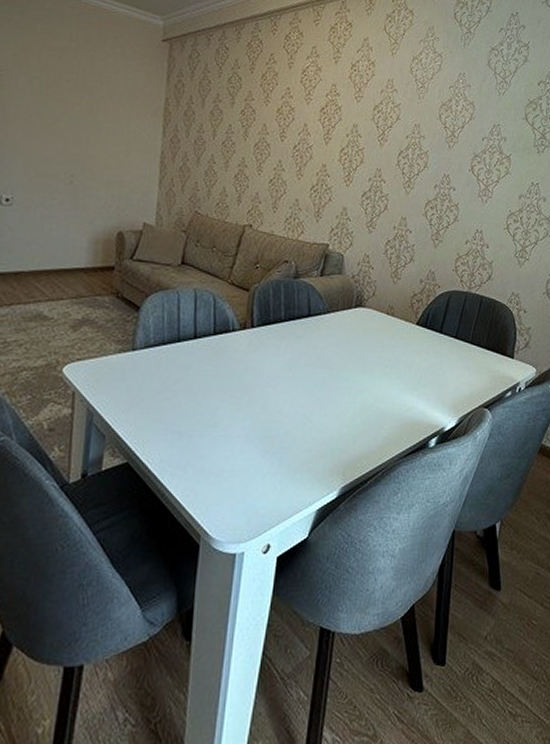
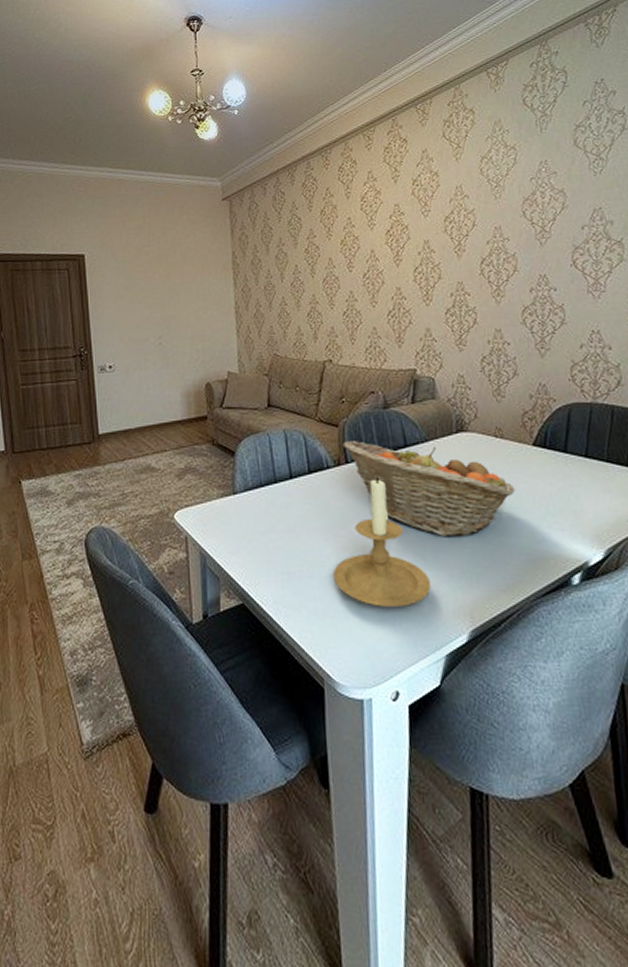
candle holder: none [224,343,314,466] -> present [333,477,432,607]
fruit basket: none [250,306,397,403] -> present [342,441,516,538]

